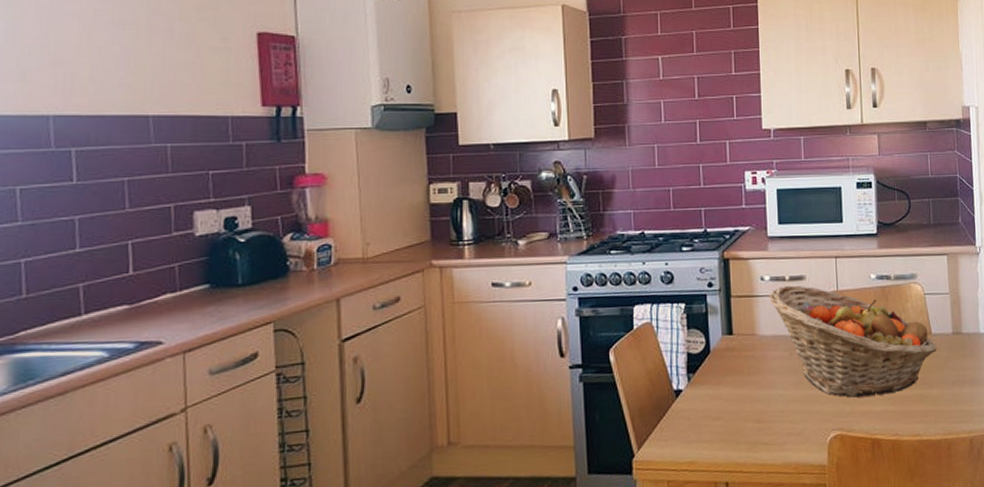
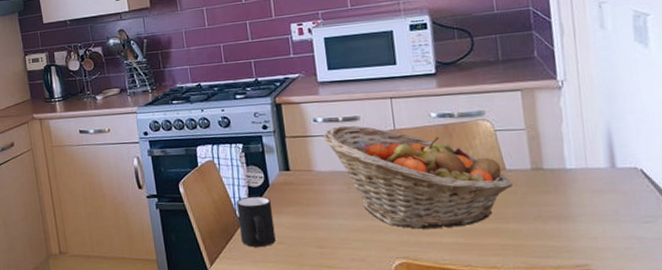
mug: none [673,364,713,425] -> present [236,196,276,247]

